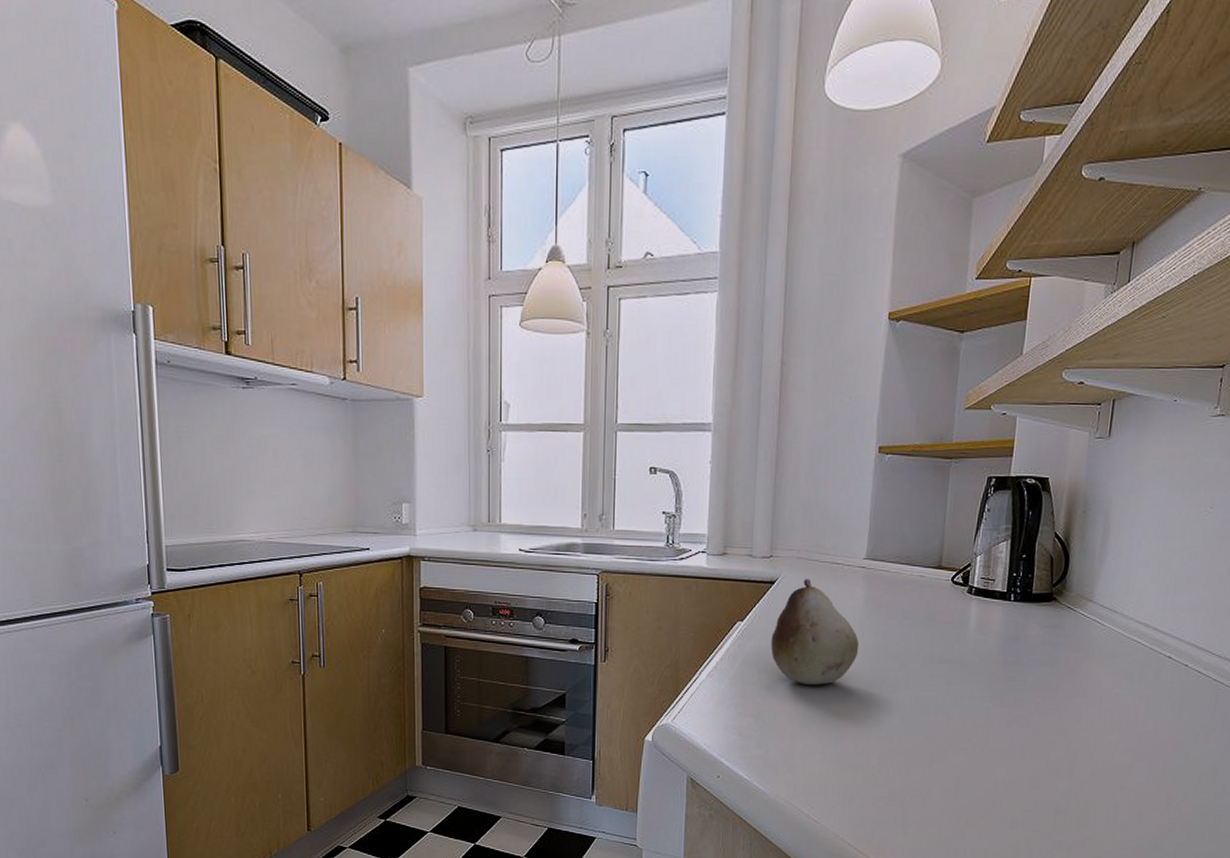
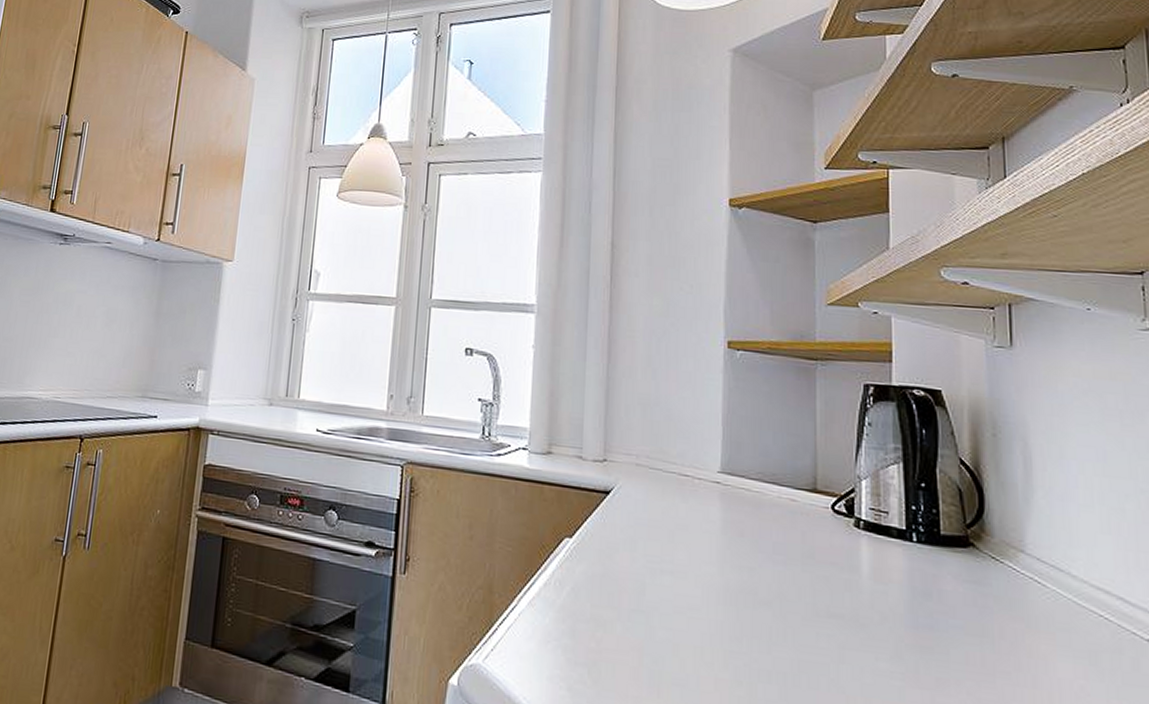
fruit: present [771,579,860,685] -> none [606,491,719,632]

